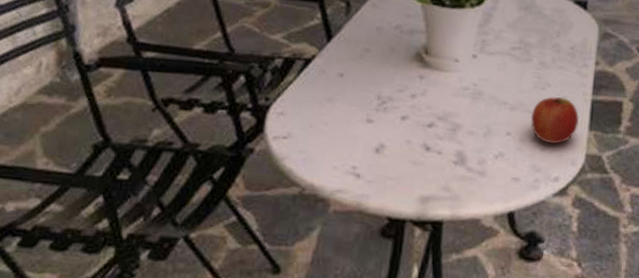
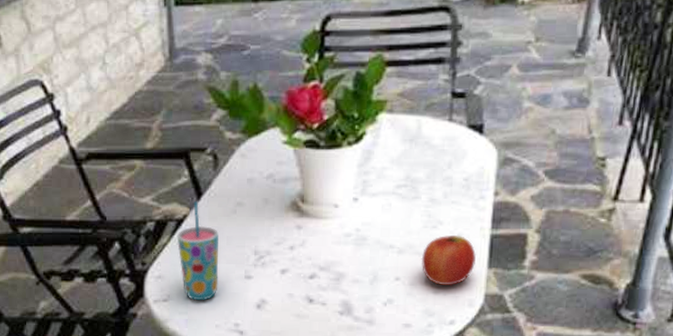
cup: none [303,43,345,141] -> present [176,201,219,301]

